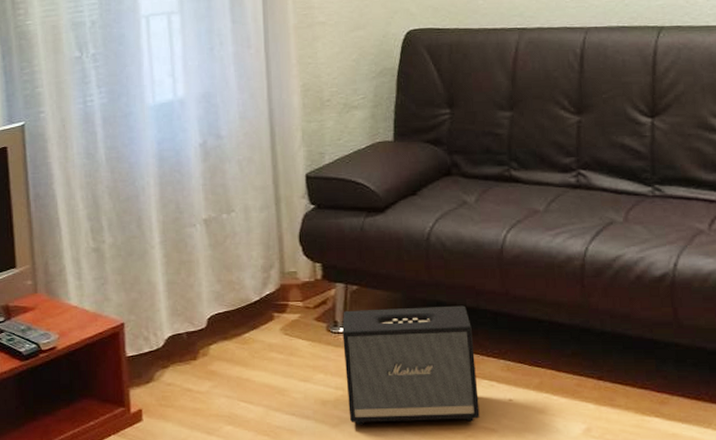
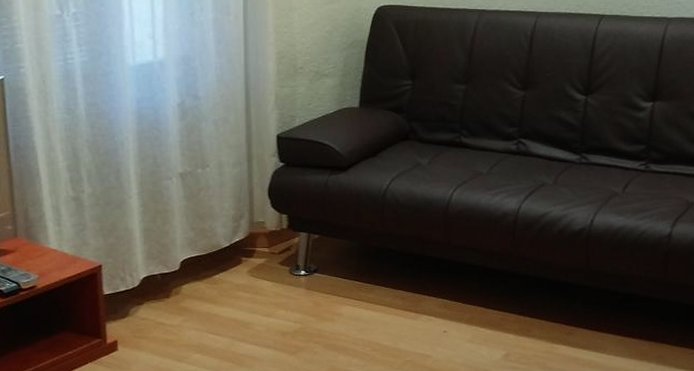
speaker: present [342,305,480,425] -> none [303,253,418,352]

